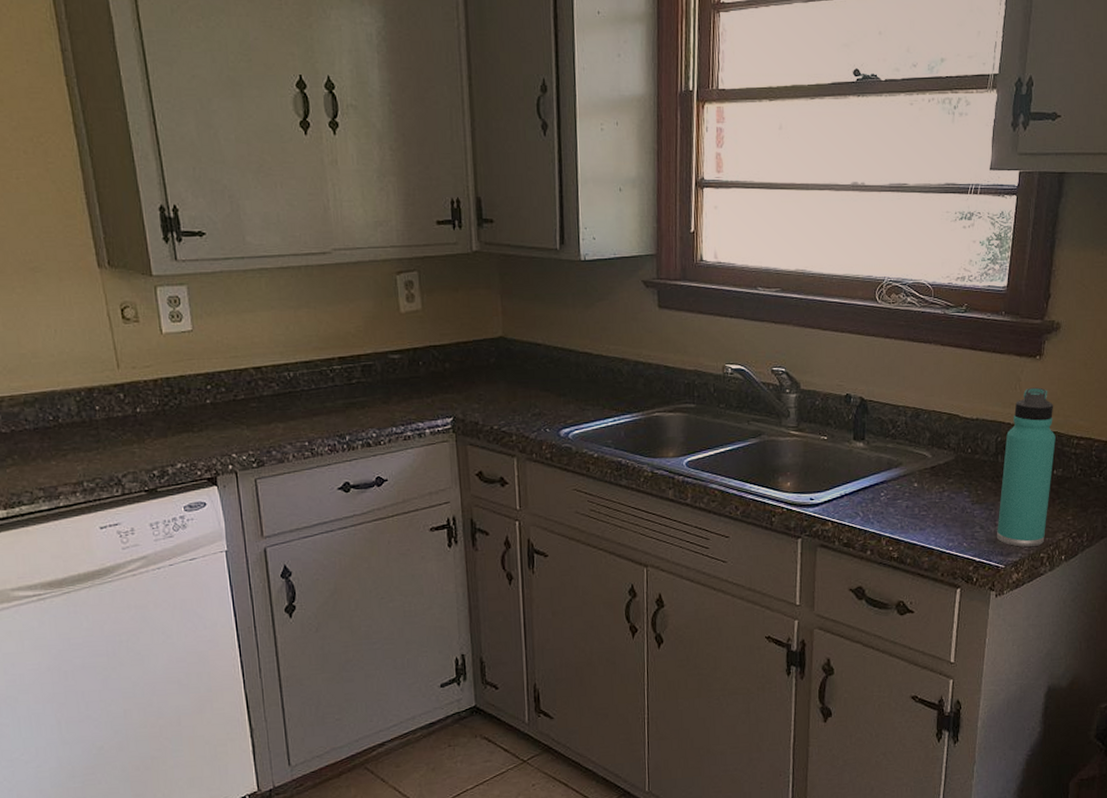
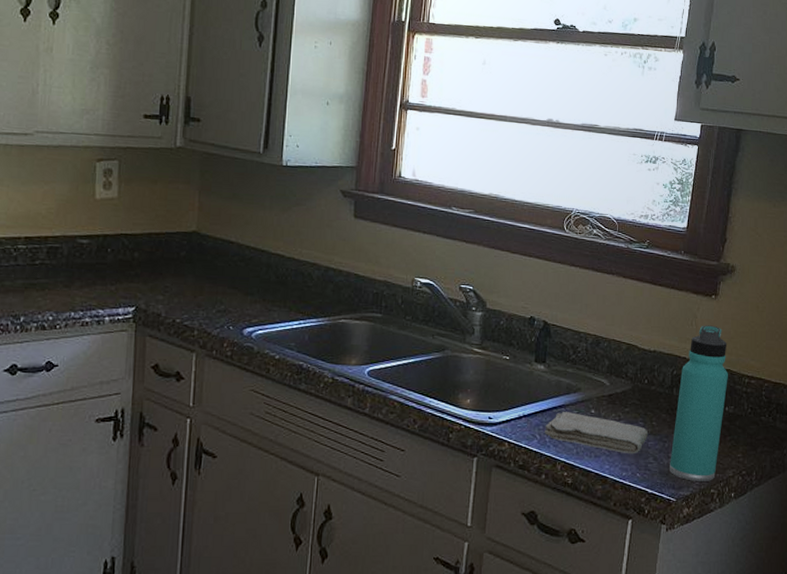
washcloth: none [868,487,974,524] -> present [545,412,649,453]

